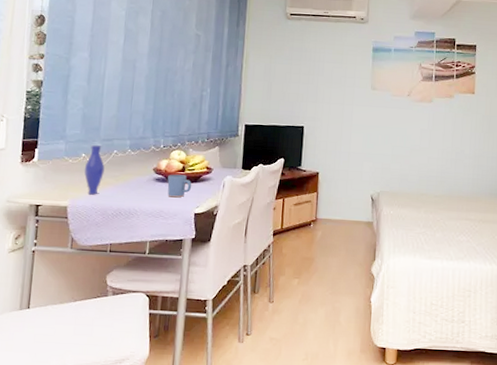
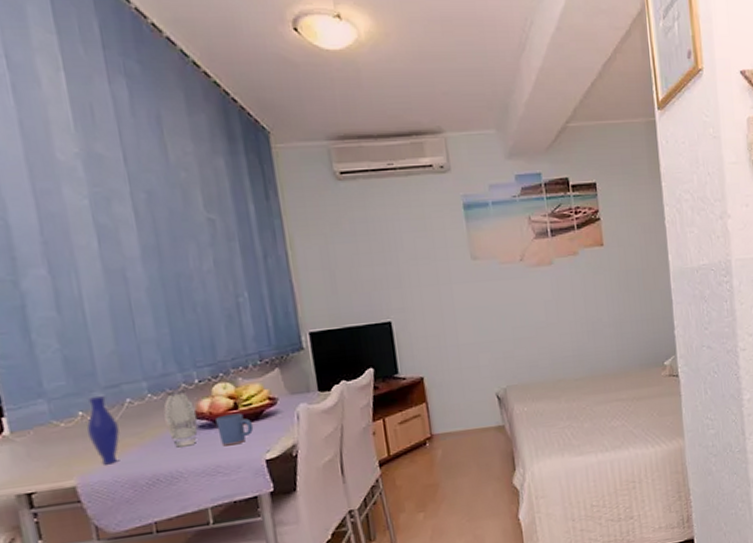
vase: none [134,150,156,192] -> present [163,389,198,448]

